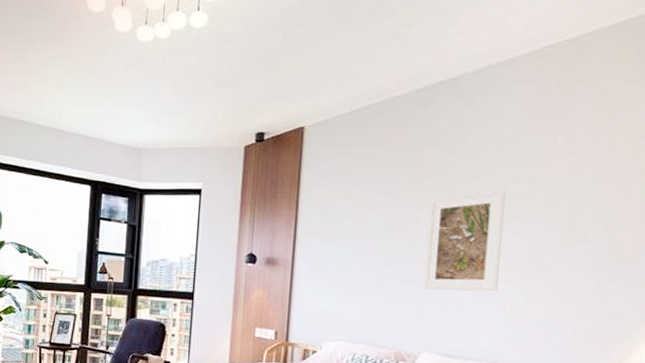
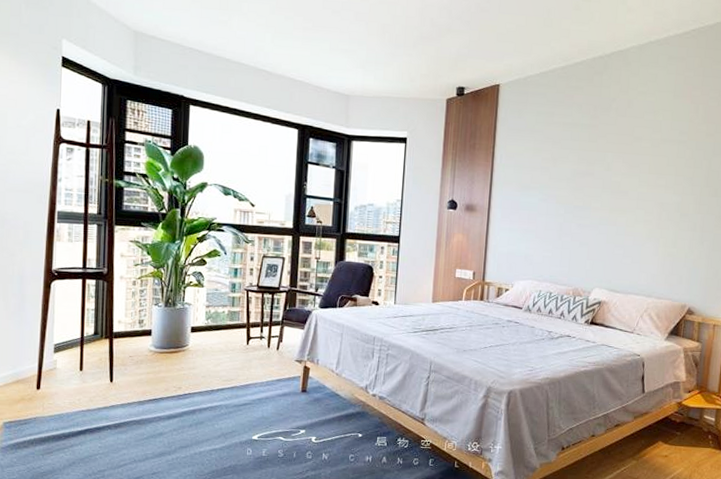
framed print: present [423,190,506,292] -> none [596,150,660,237]

